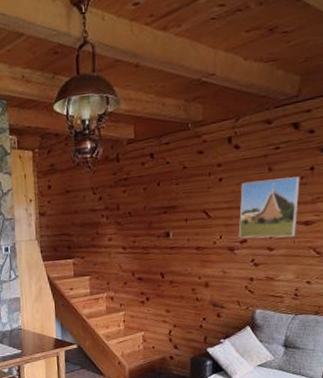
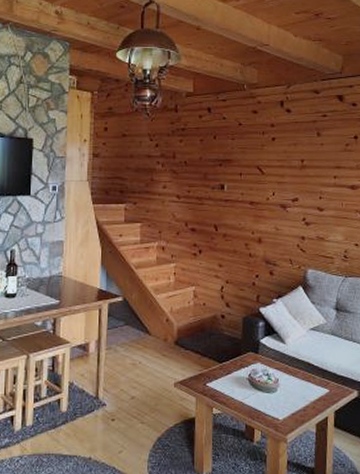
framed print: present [238,176,300,238] -> none [290,143,346,200]

